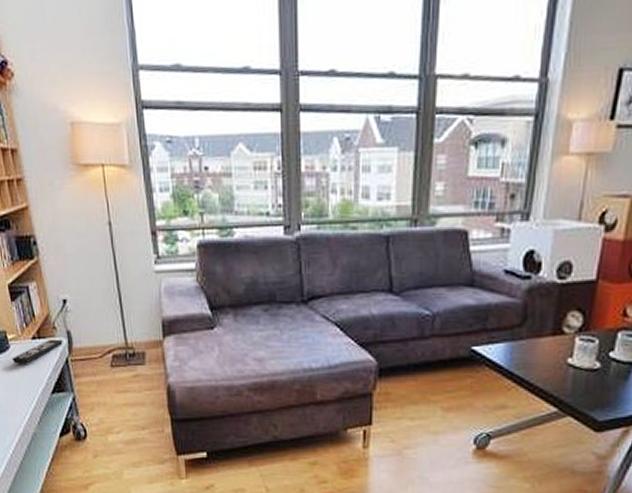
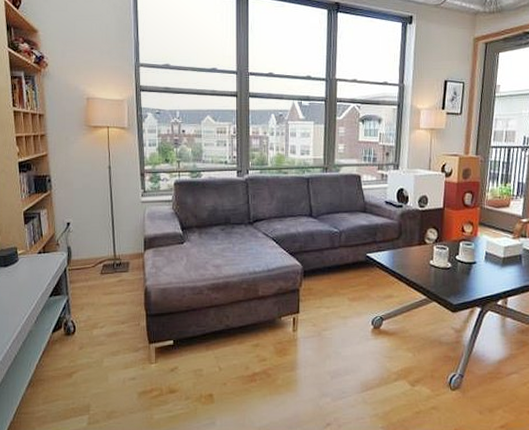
remote control: present [12,339,63,364] -> none [19,253,63,274]

